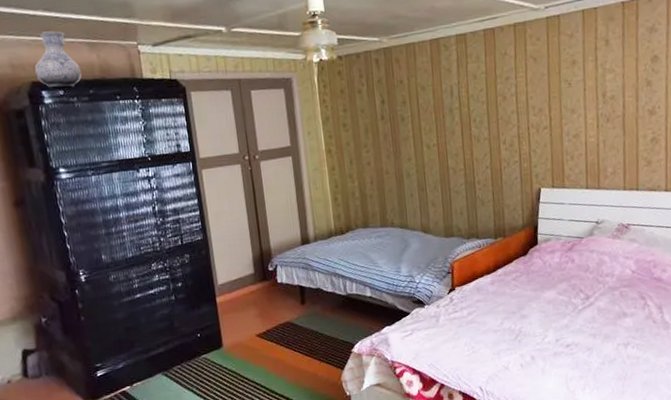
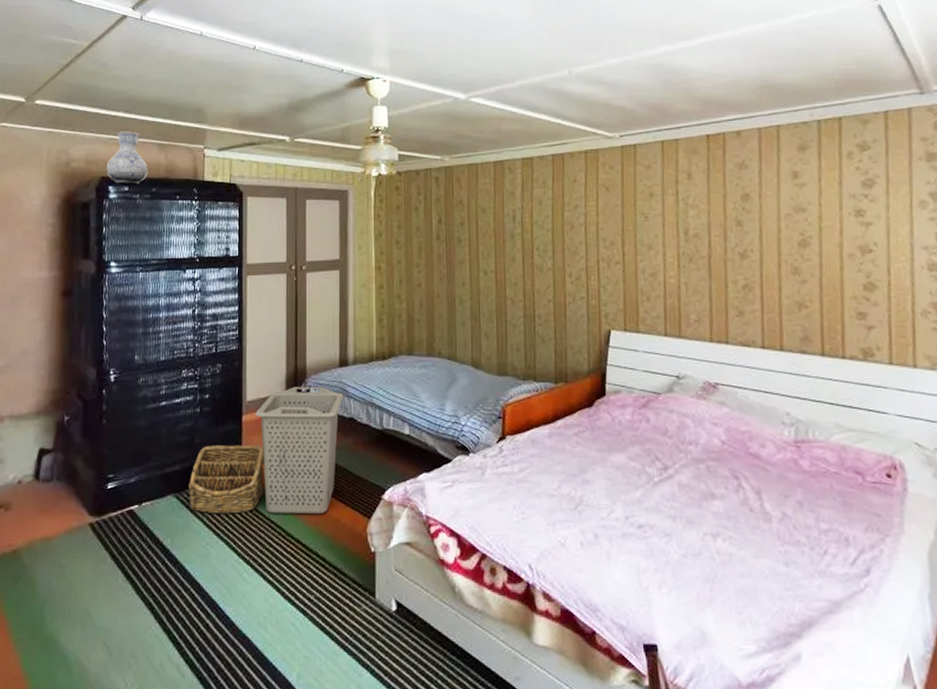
basket: none [174,321,245,384] -> present [189,445,265,514]
laundry basket: none [228,264,309,377] -> present [255,386,344,515]

